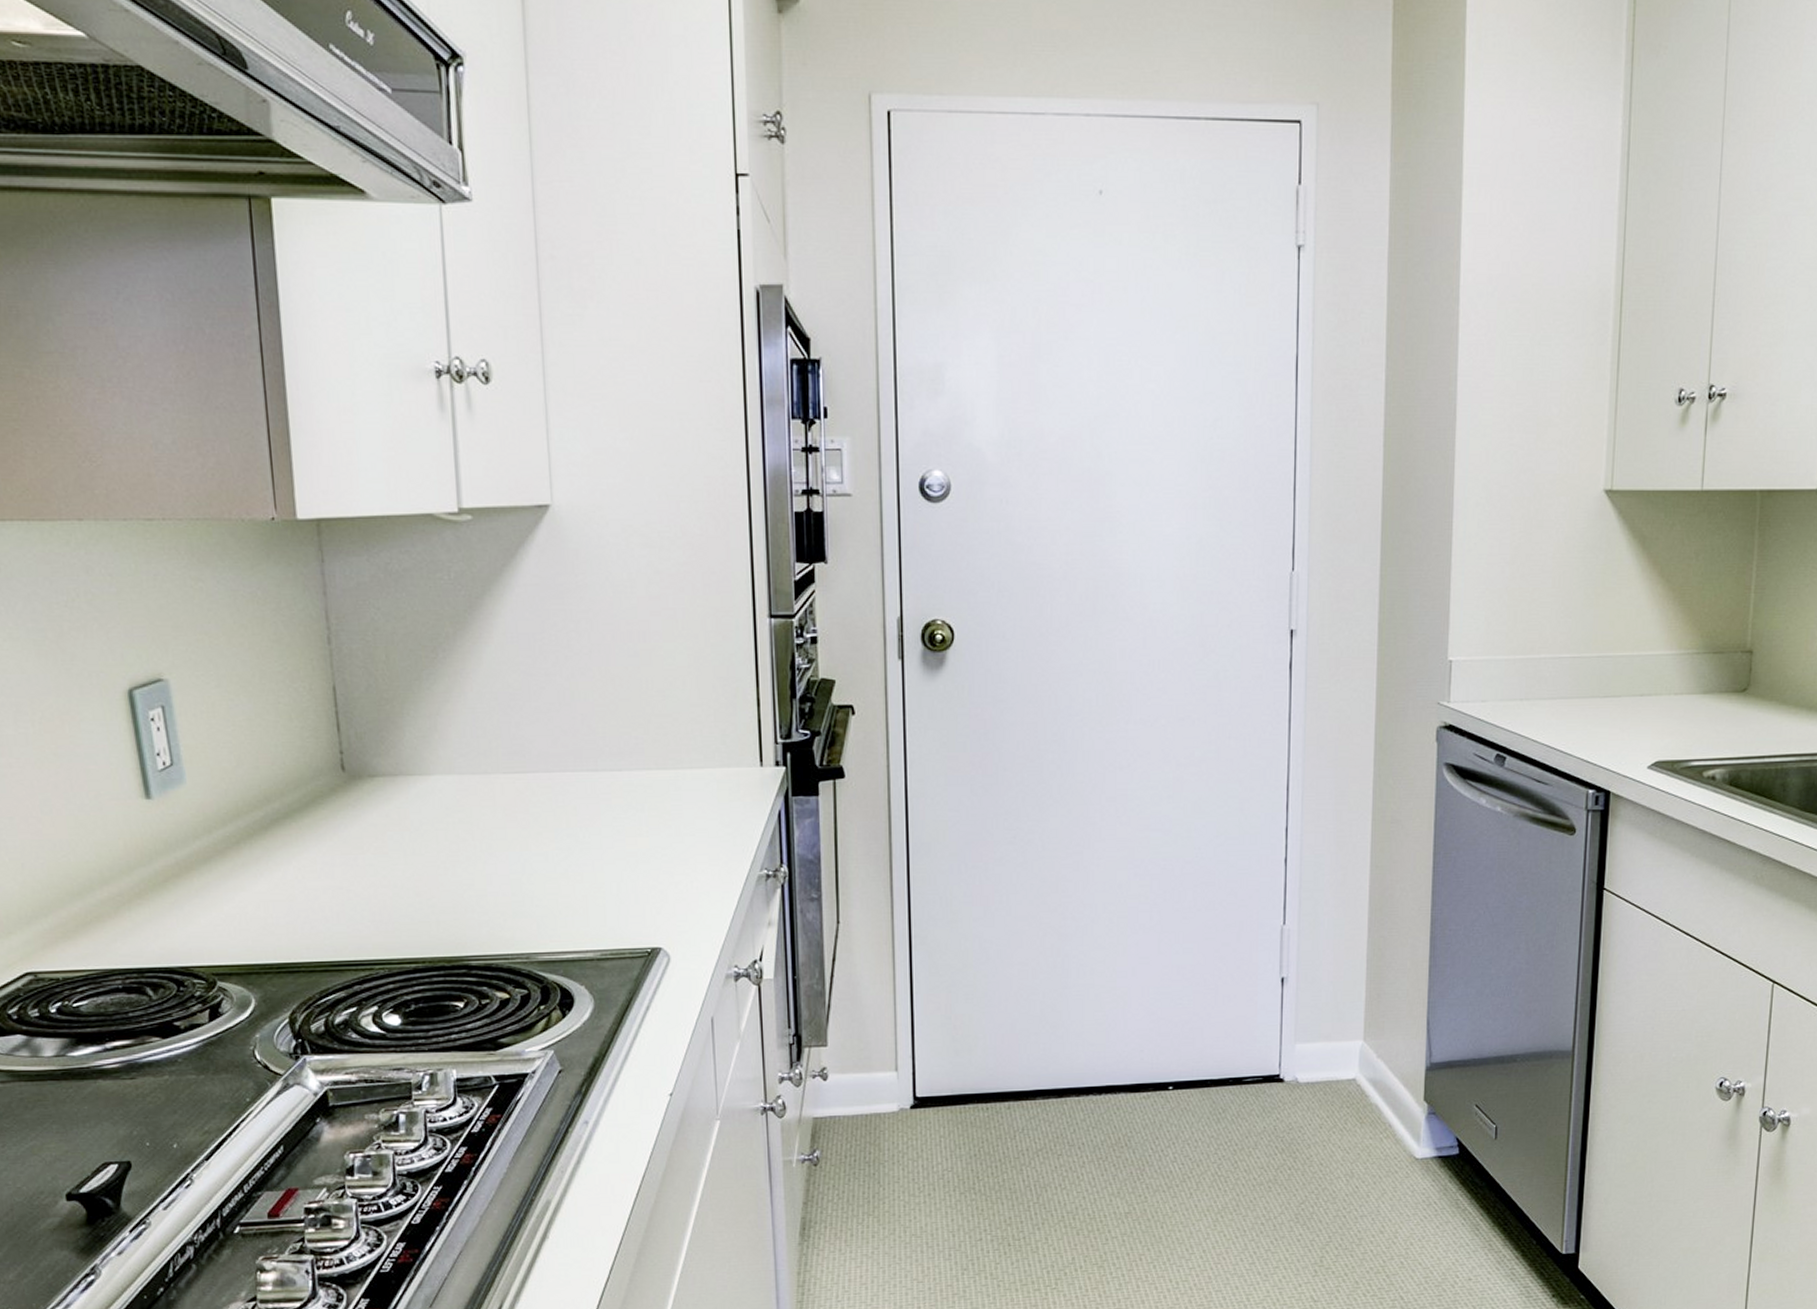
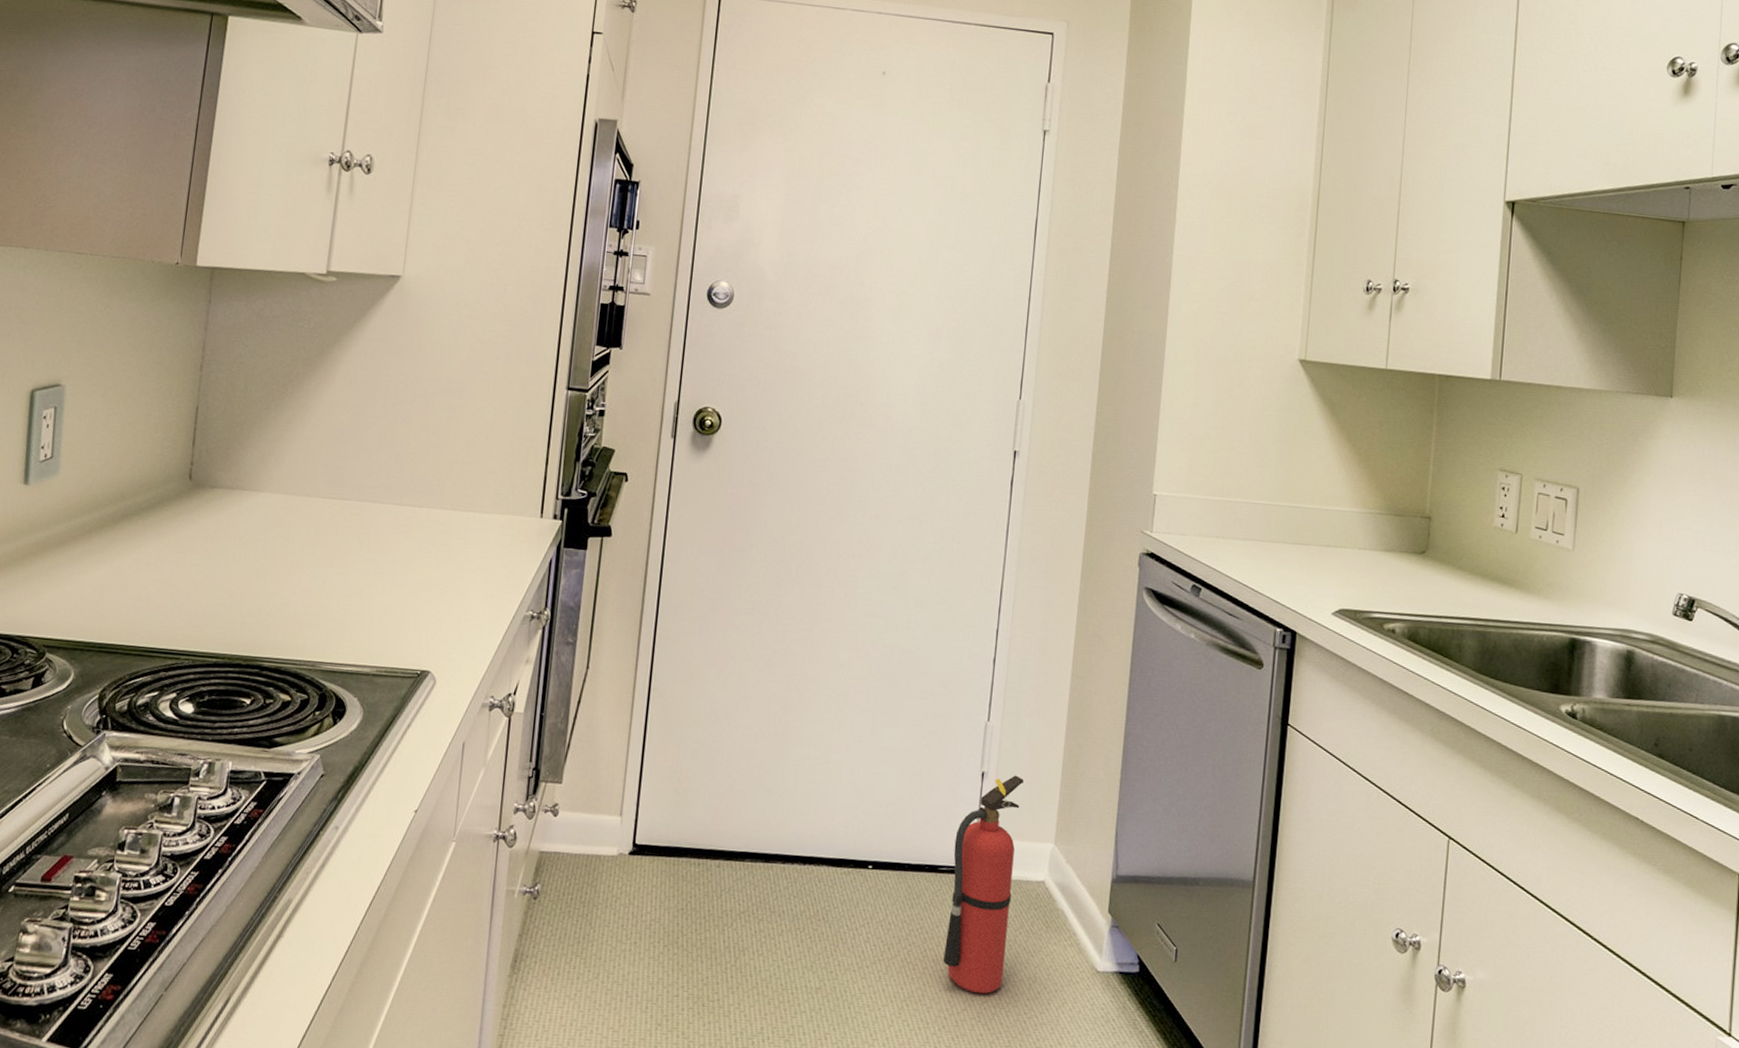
fire extinguisher: none [1255,976,1327,1196] -> present [942,775,1024,994]

